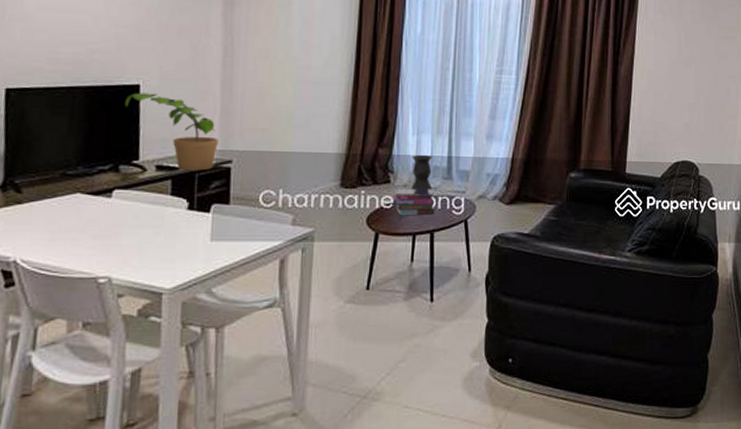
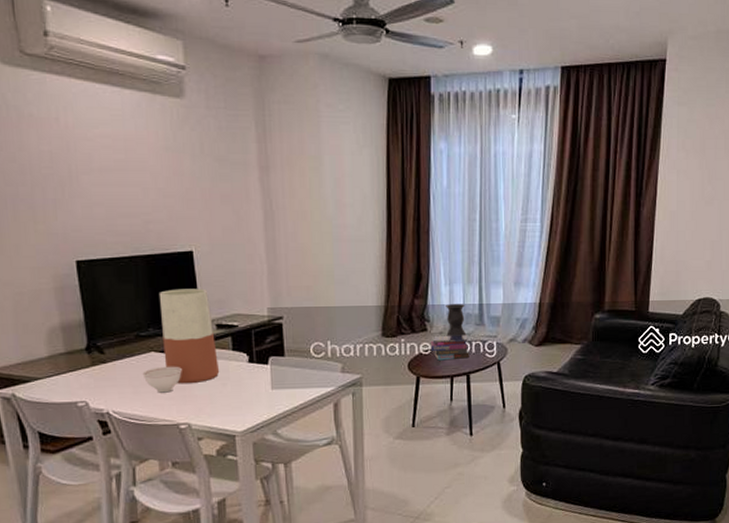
bowl: none [63,210,110,241] -> present [142,366,182,393]
vase: none [90,124,154,231] -> present [159,288,220,384]
potted plant: present [124,92,219,171] -> none [181,258,269,328]

